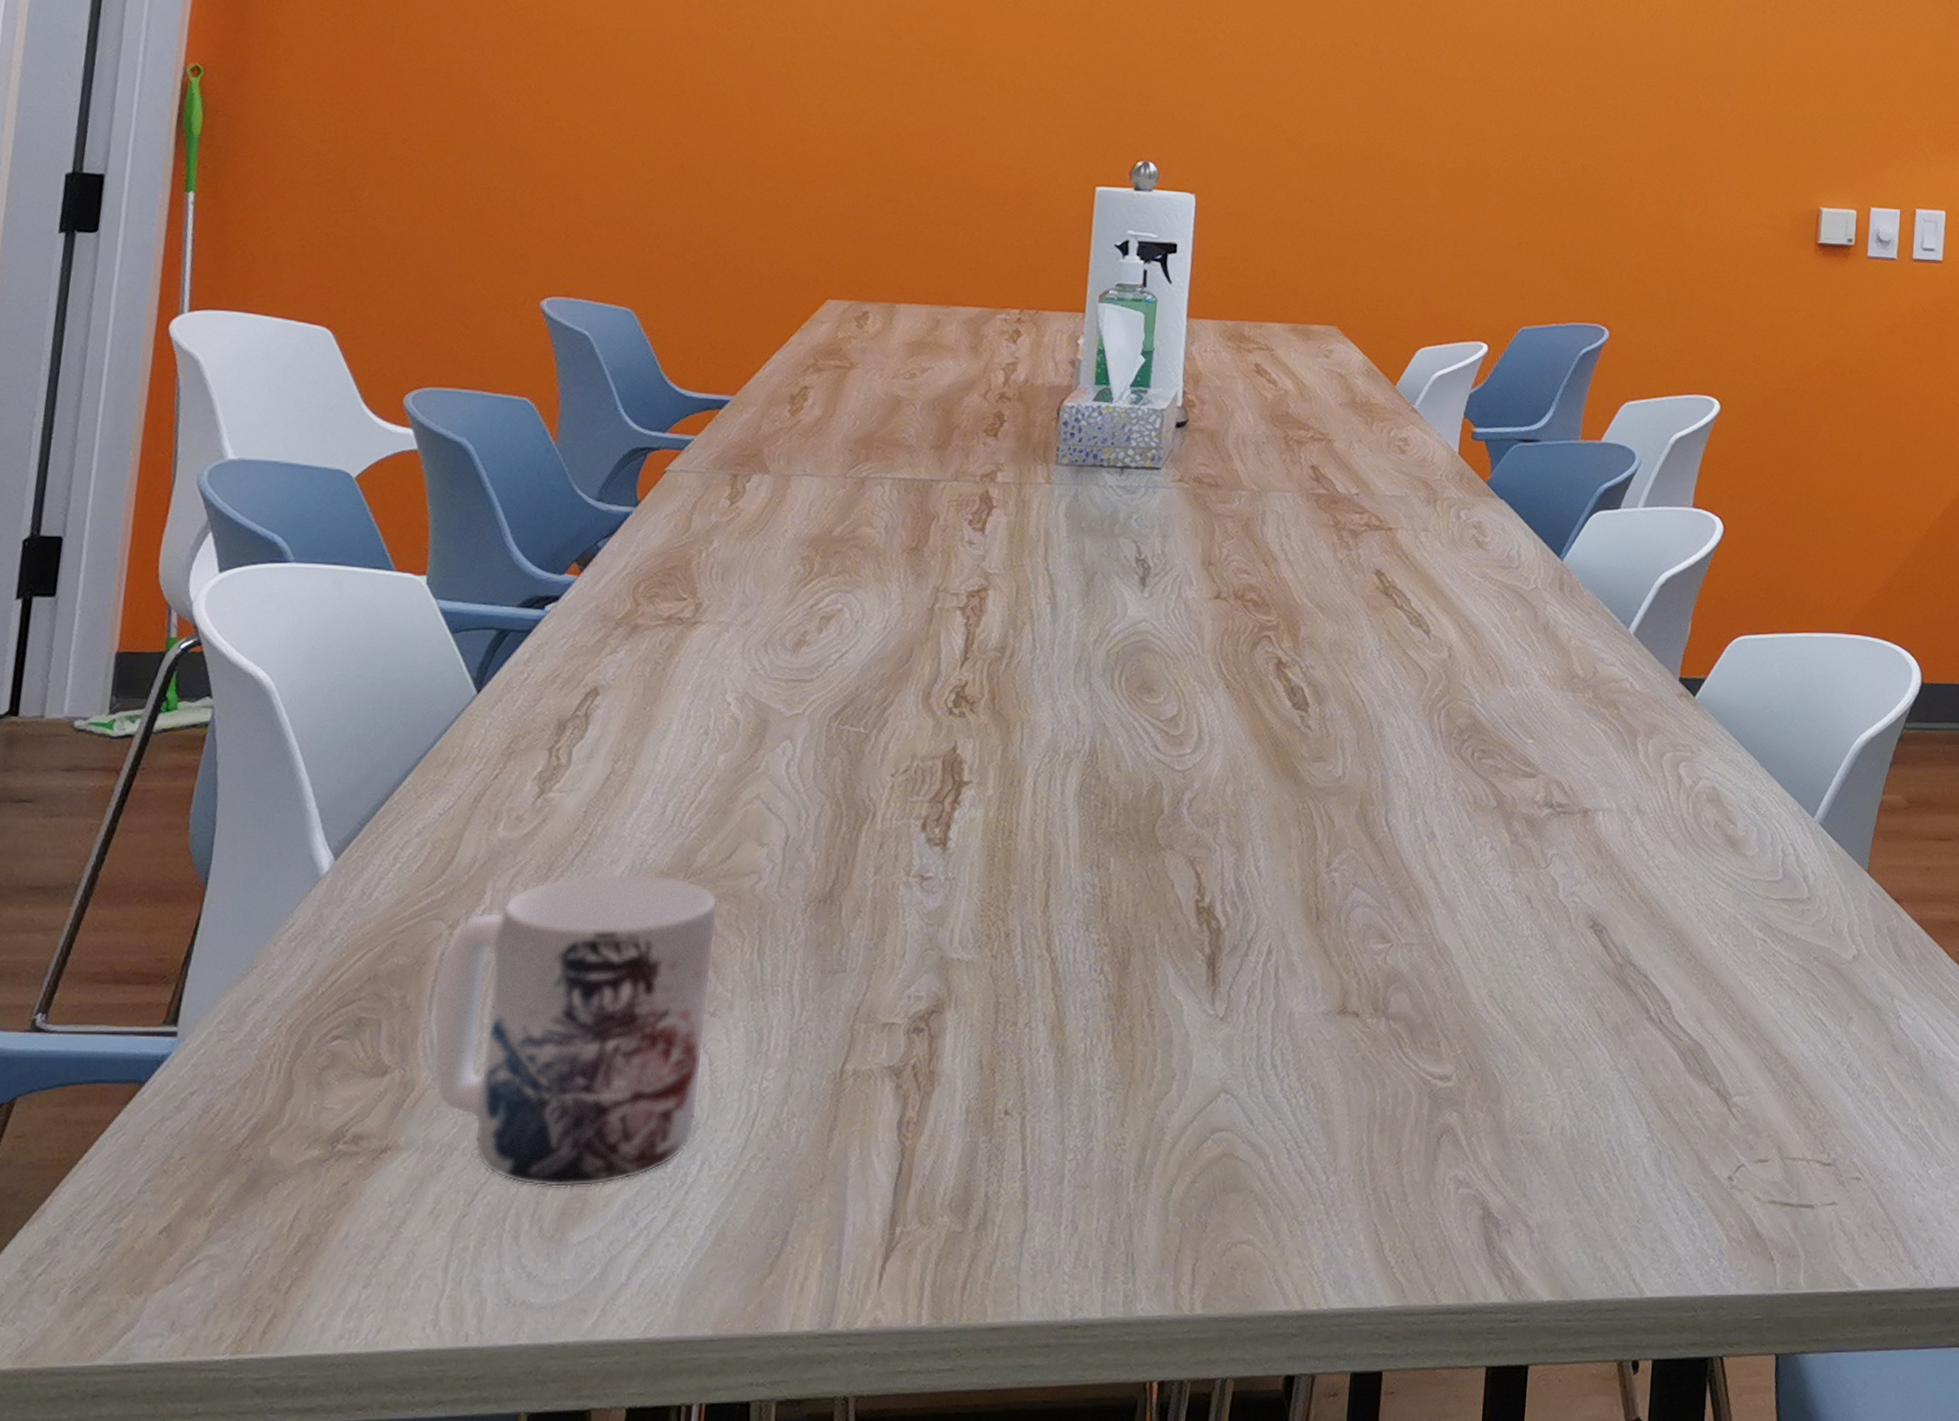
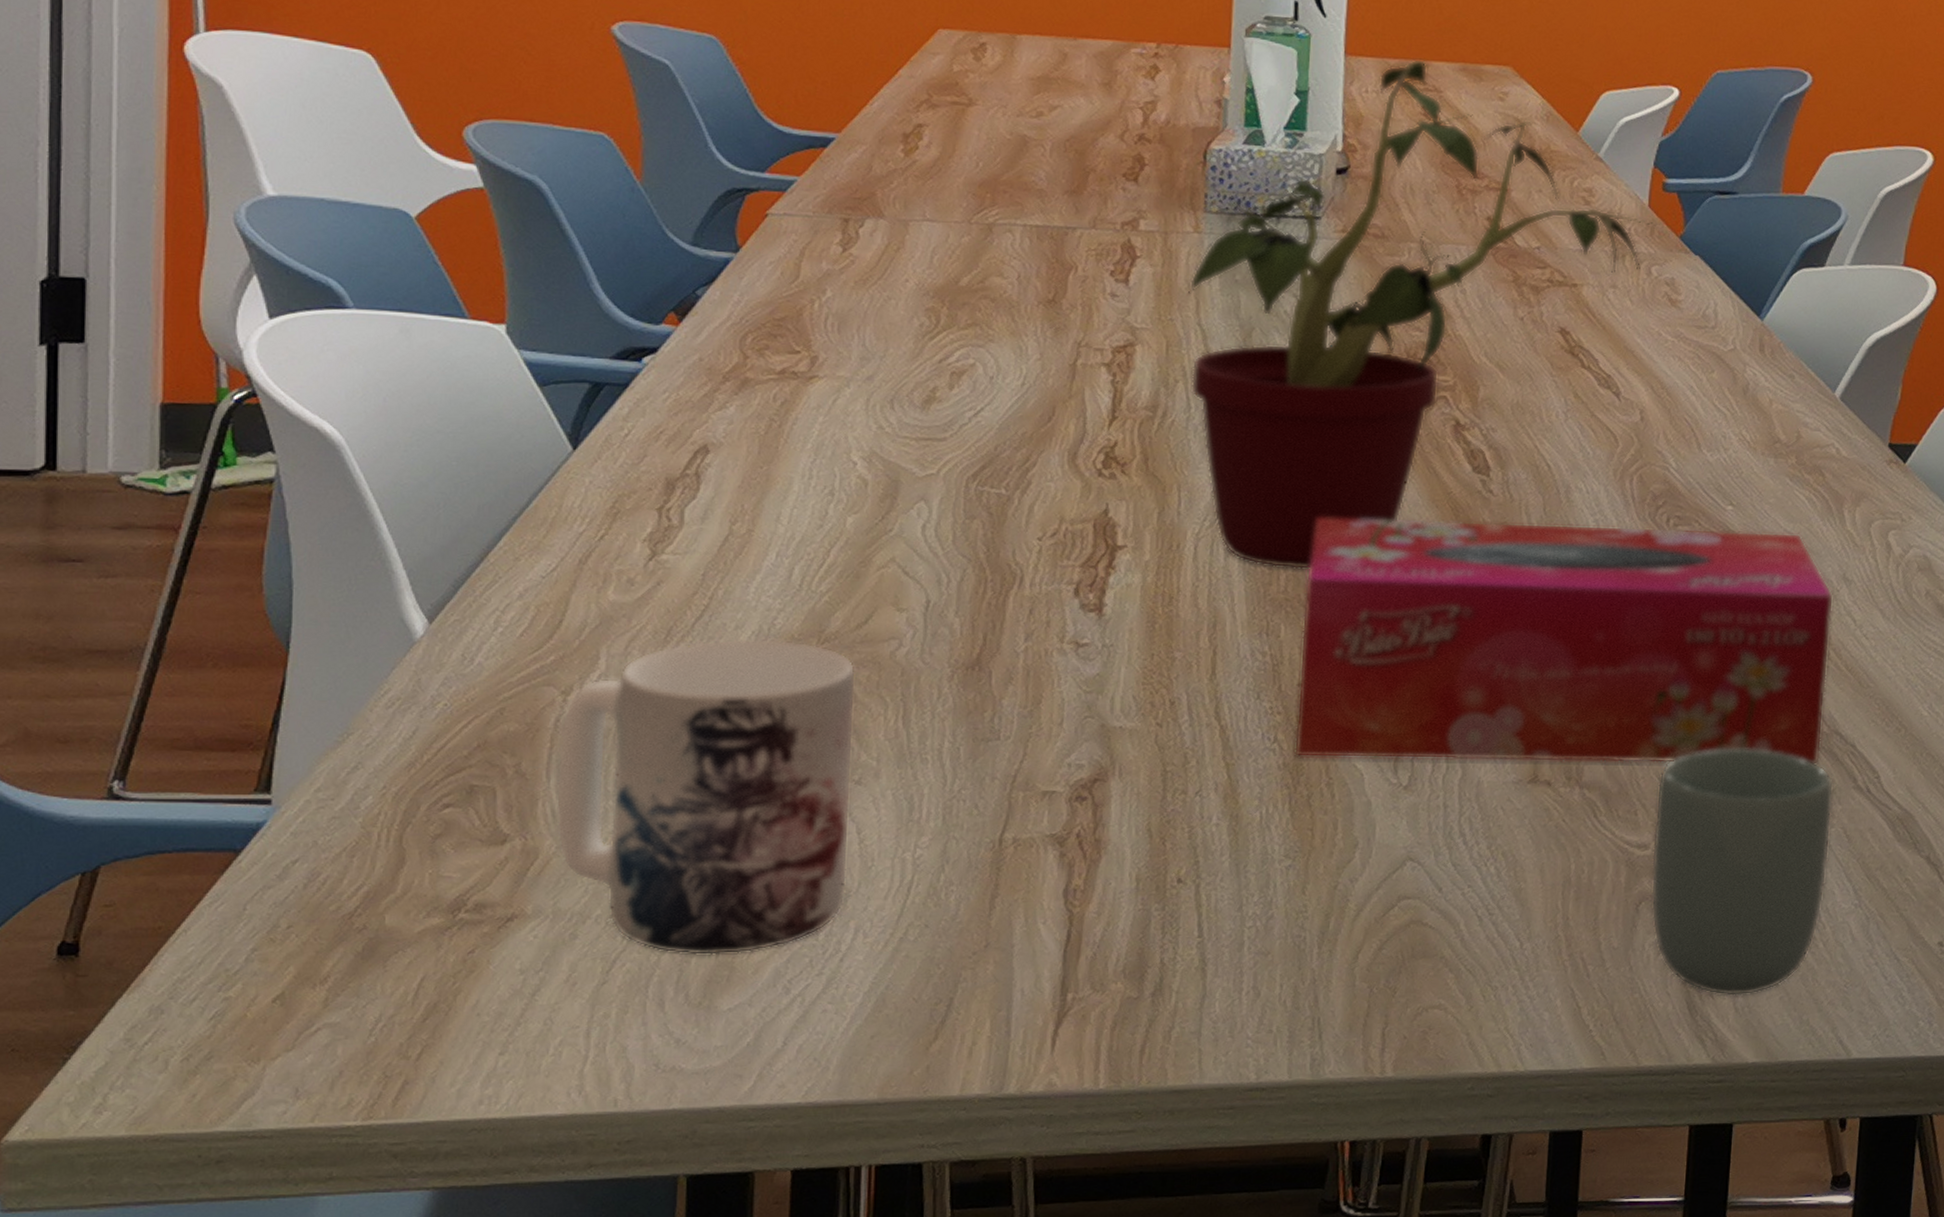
potted plant: none [1036,320,1467,804] -> present [1188,58,1658,570]
tissue box: none [1118,753,1628,994] -> present [1293,517,1834,763]
cup: none [1451,979,1628,1231] -> present [1650,748,1834,996]

